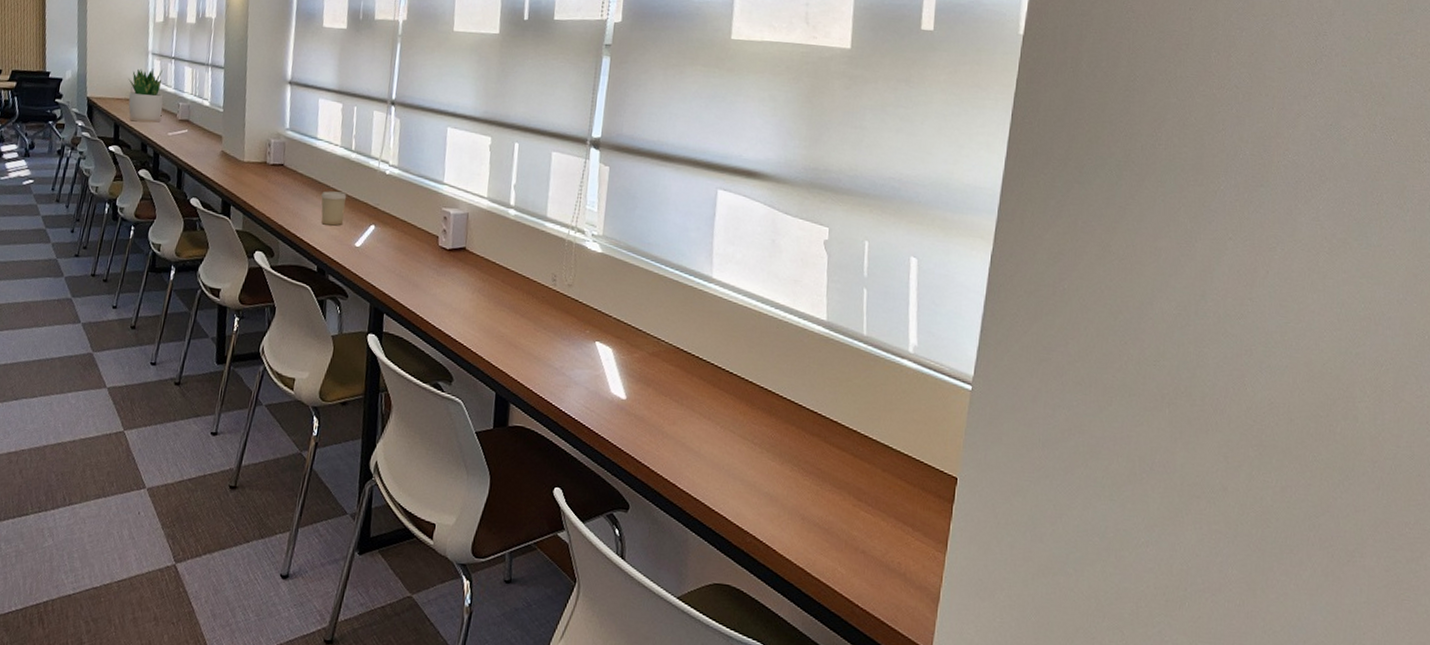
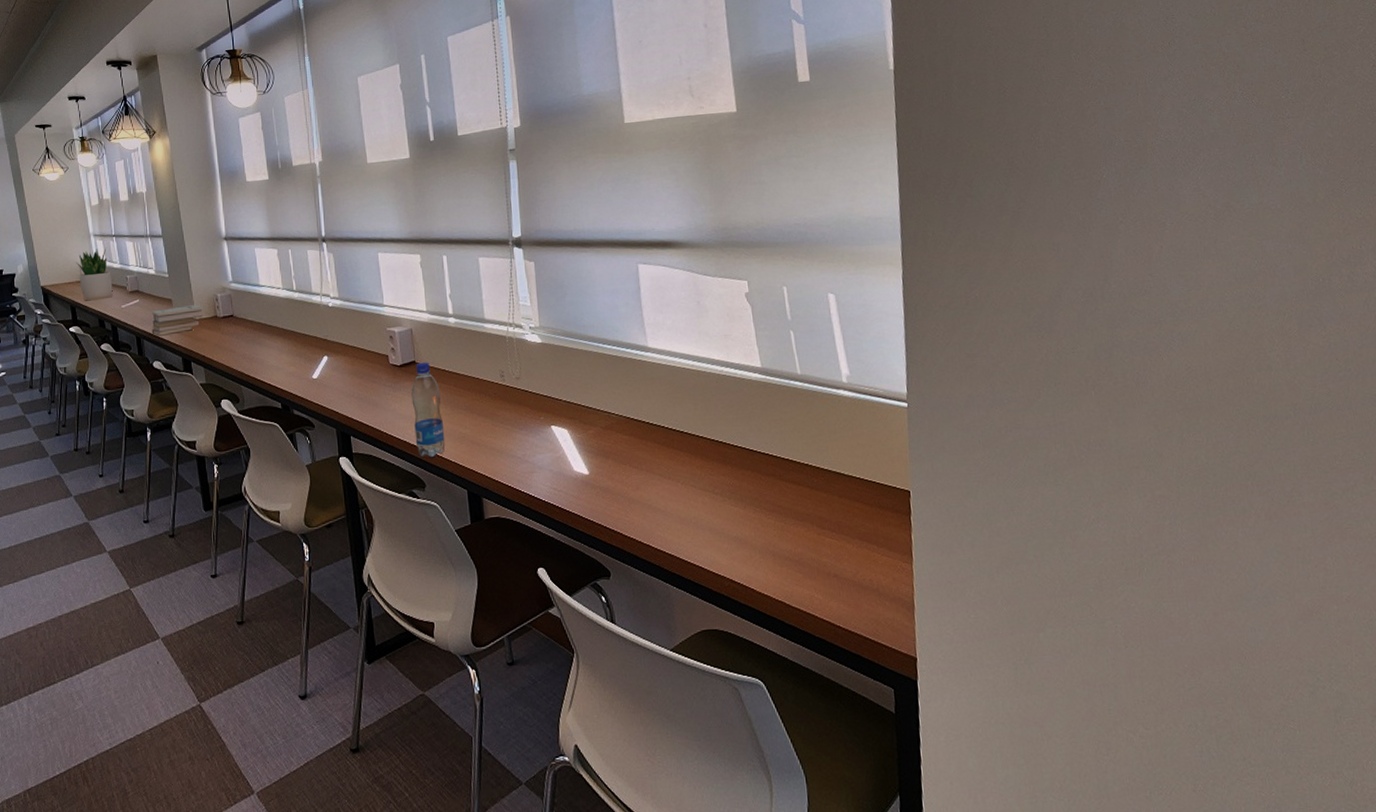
books: none [194,144,254,173] -> present [151,305,204,336]
cup: present [321,191,347,226] -> none [273,331,298,364]
bottle: none [451,250,486,352] -> present [411,362,446,458]

